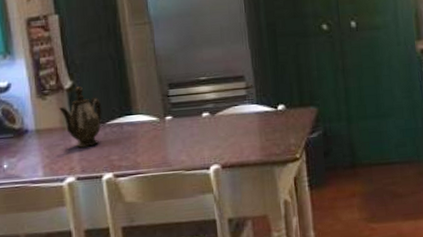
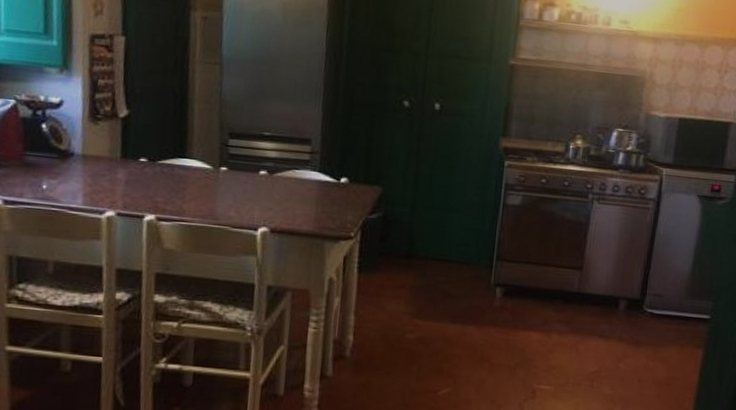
teapot: present [59,85,102,148] -> none [110,116,156,183]

